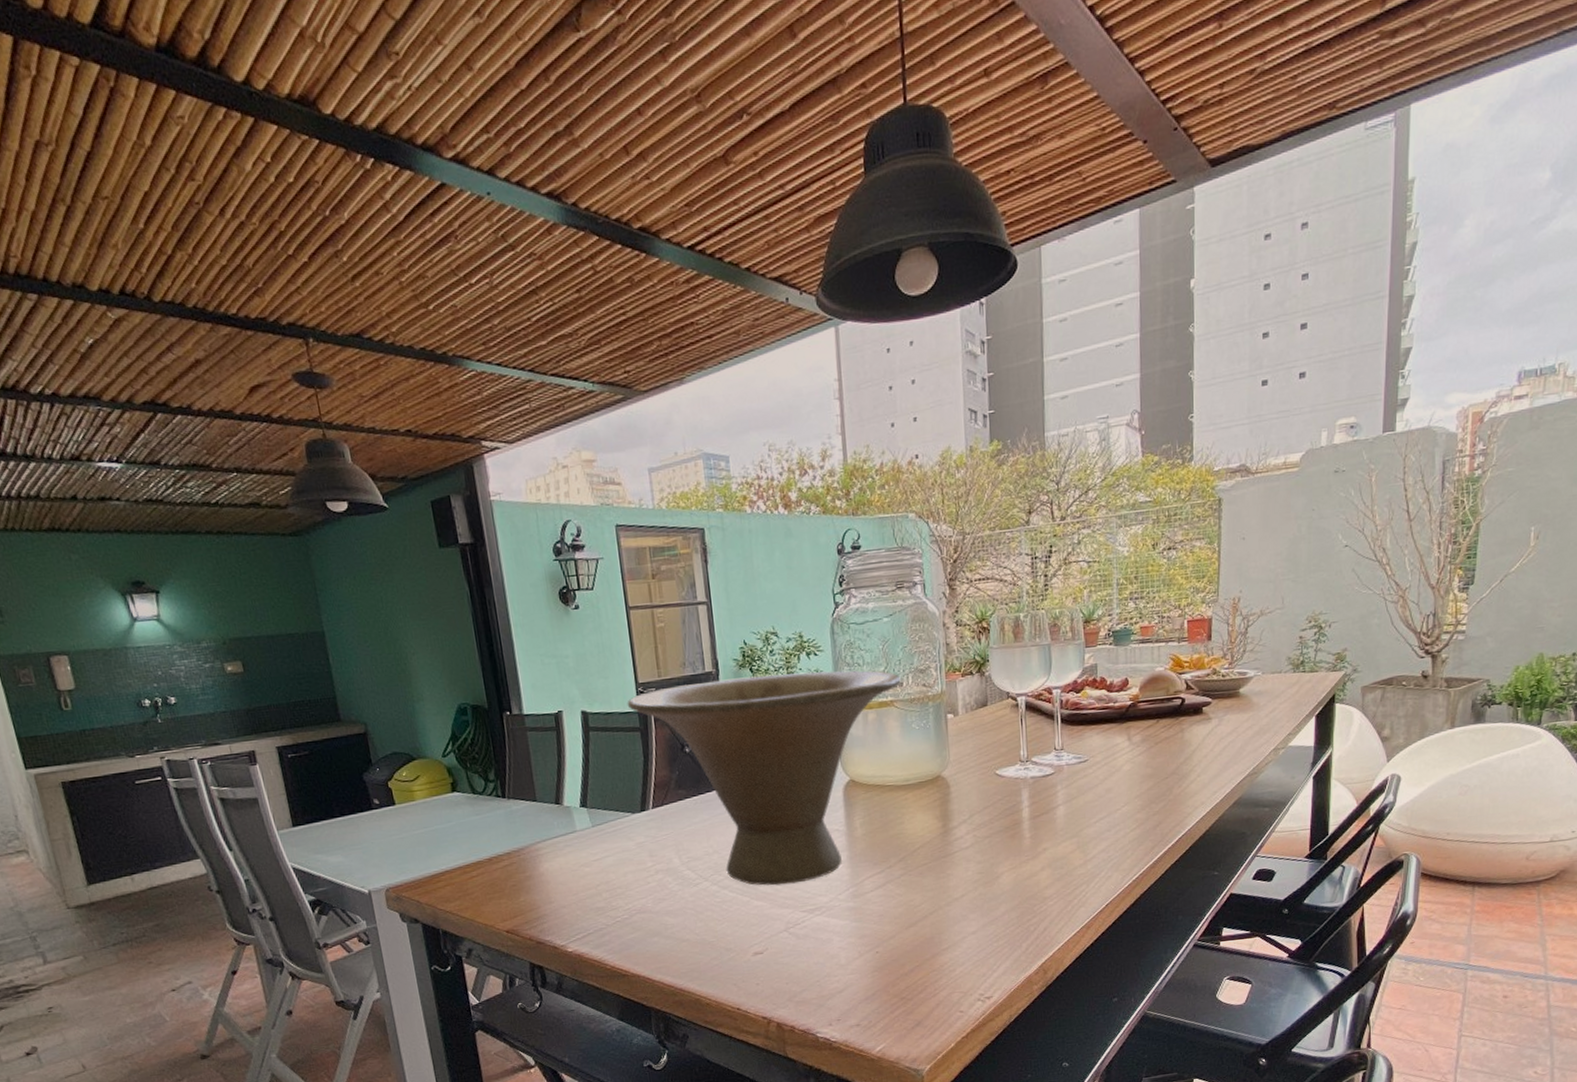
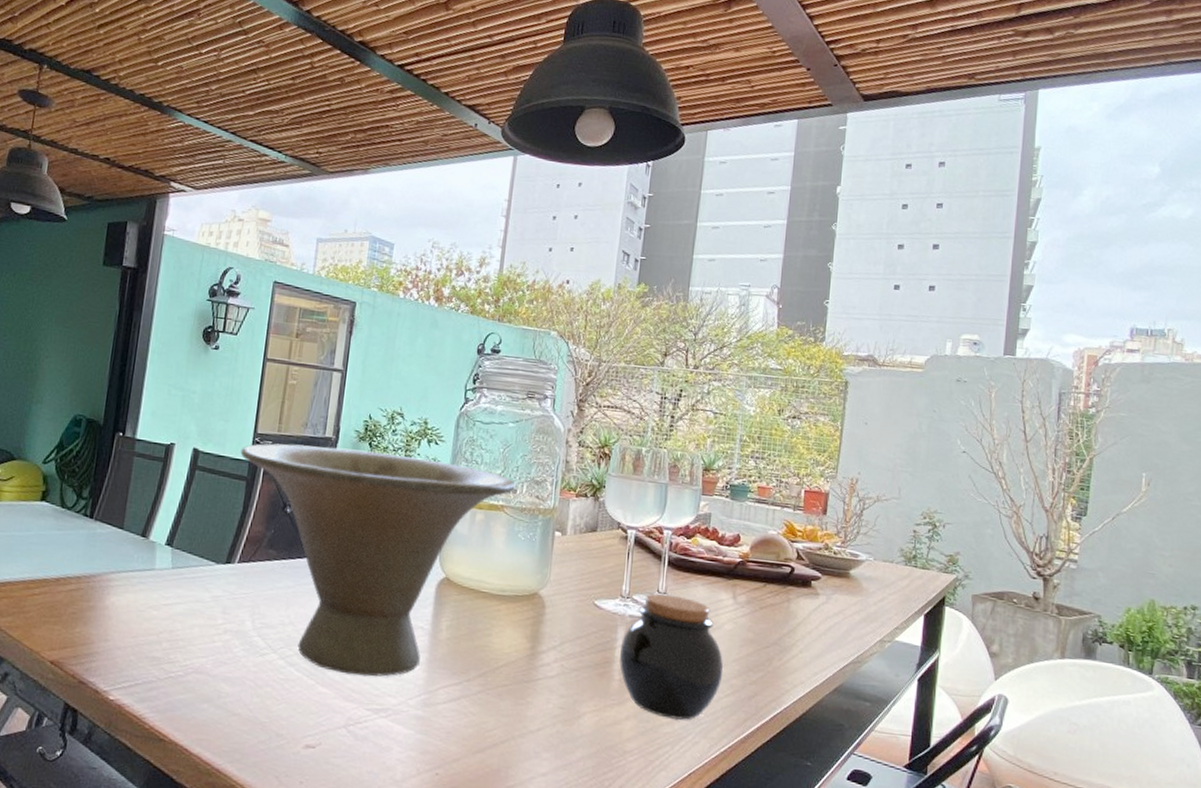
jar: none [1027,749,1126,861] -> present [619,593,723,720]

